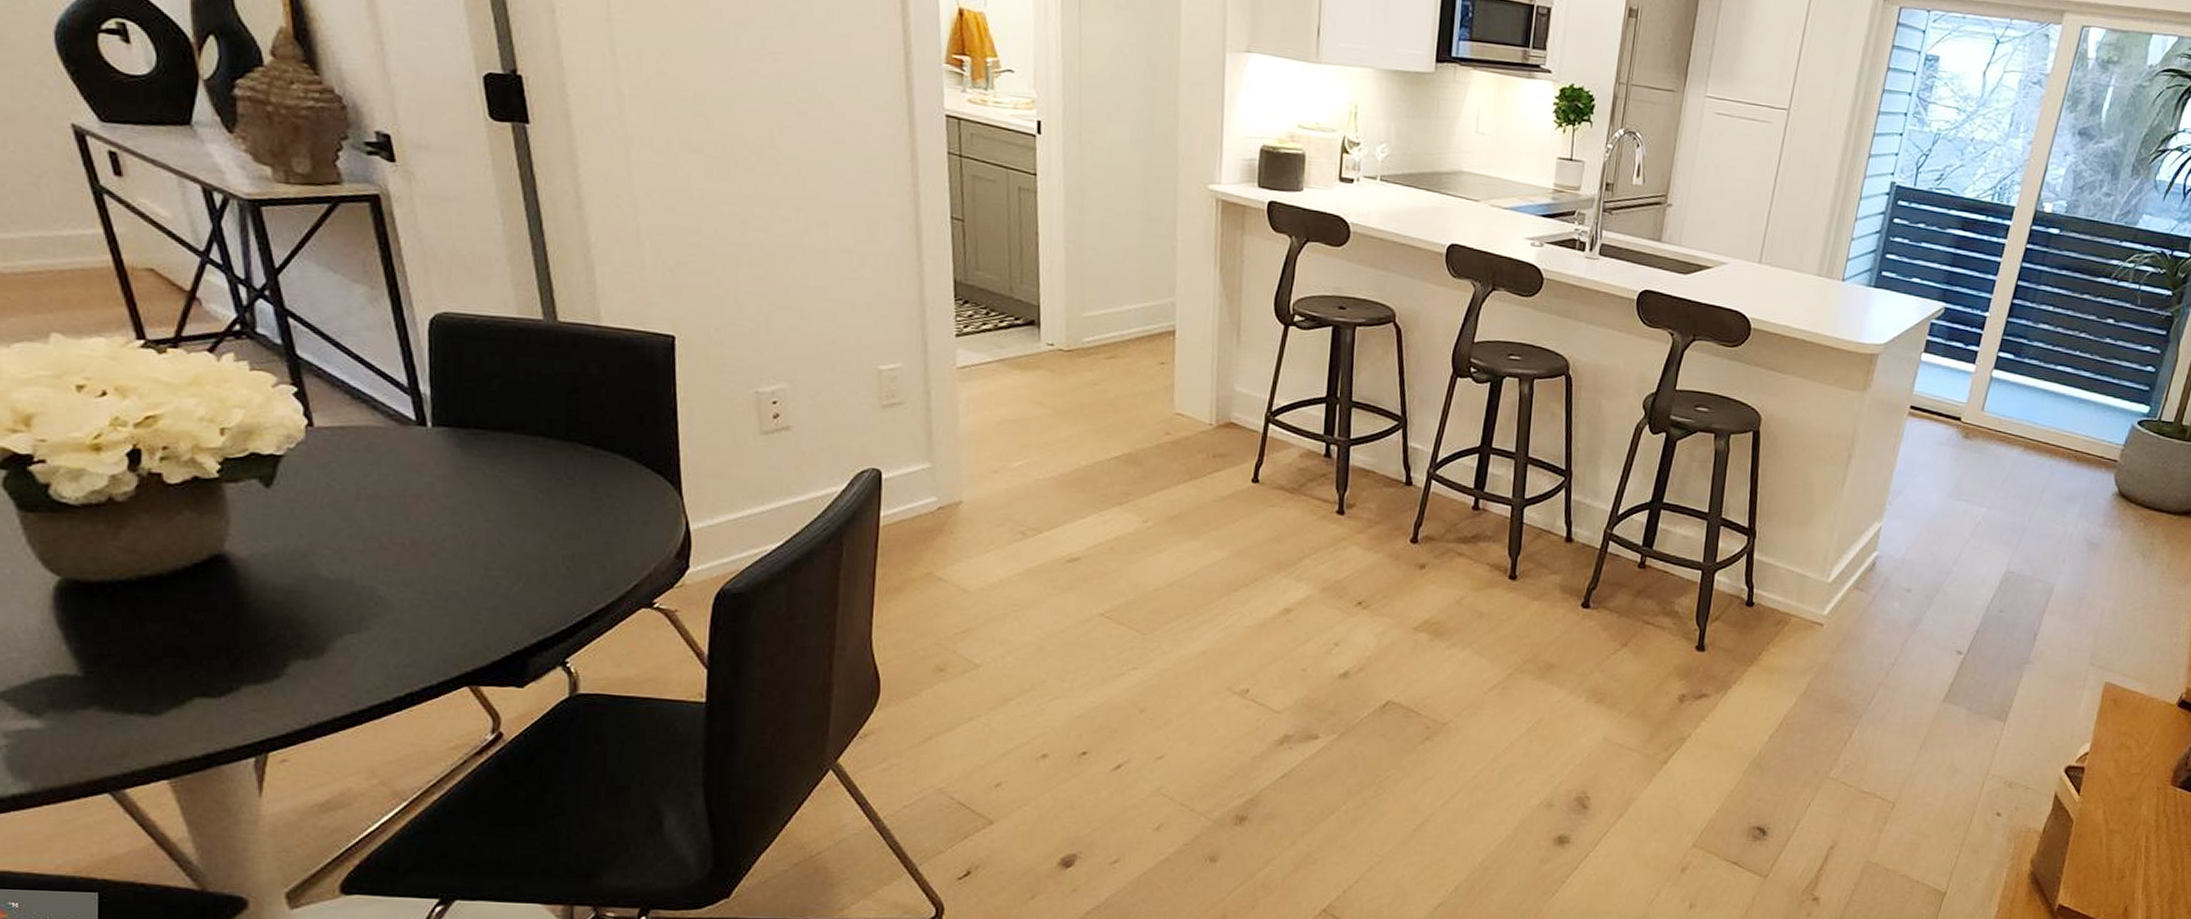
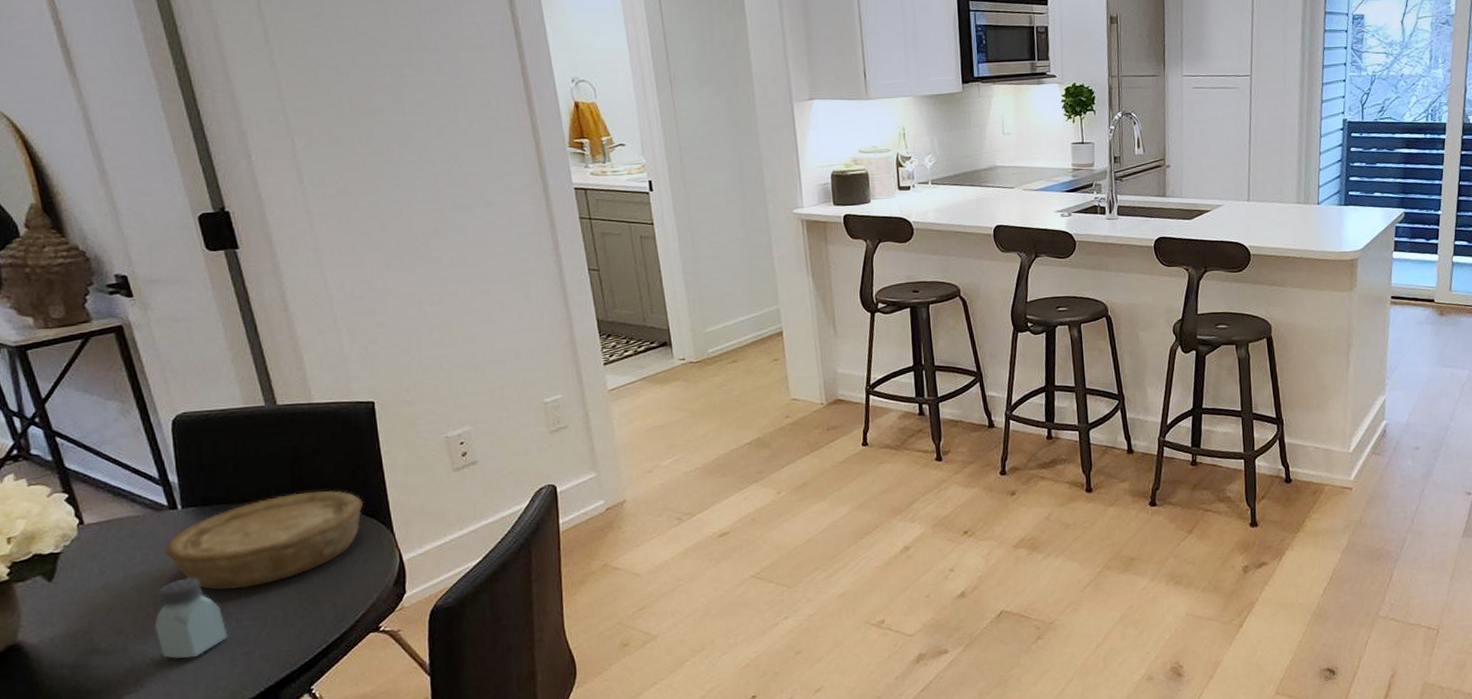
saltshaker: none [387,509,474,604] -> present [154,577,228,659]
bowl: none [407,429,650,533] -> present [164,490,364,590]

